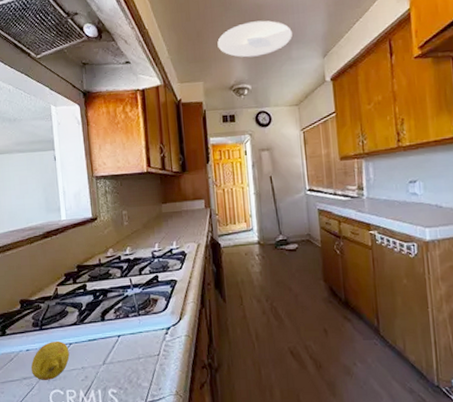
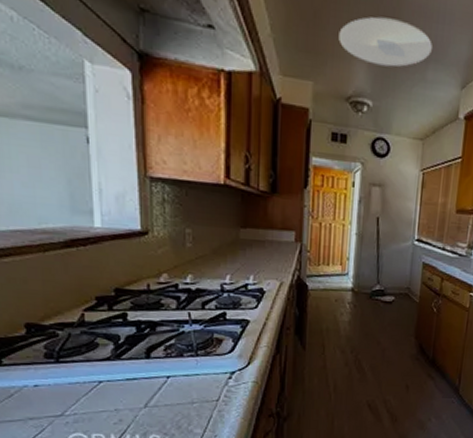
fruit: present [31,340,70,380] -> none [40,377,98,422]

